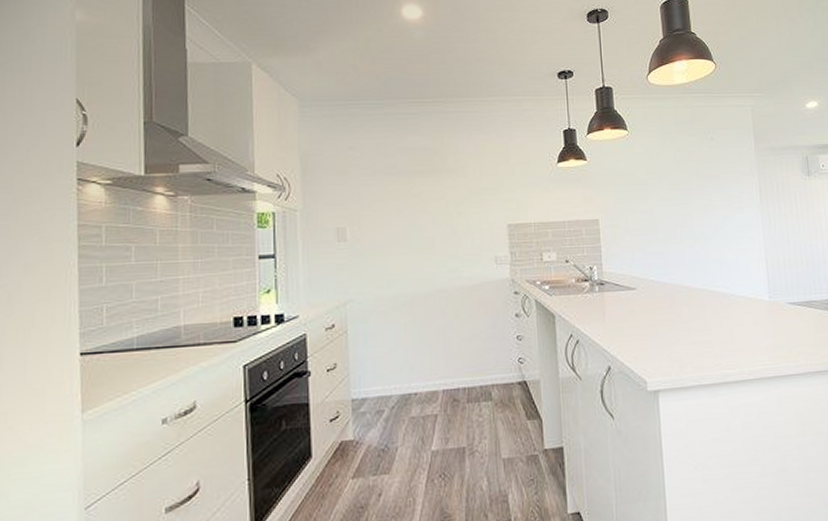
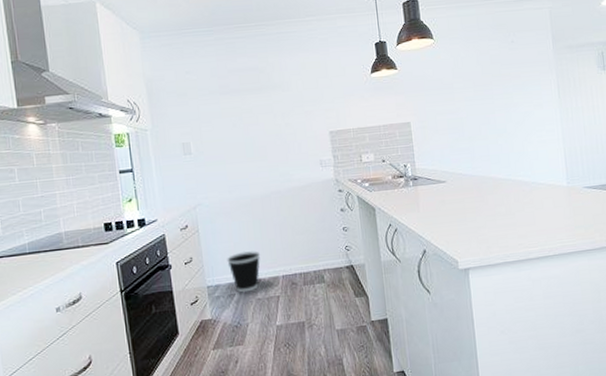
wastebasket: none [378,359,419,409] -> present [227,251,261,293]

